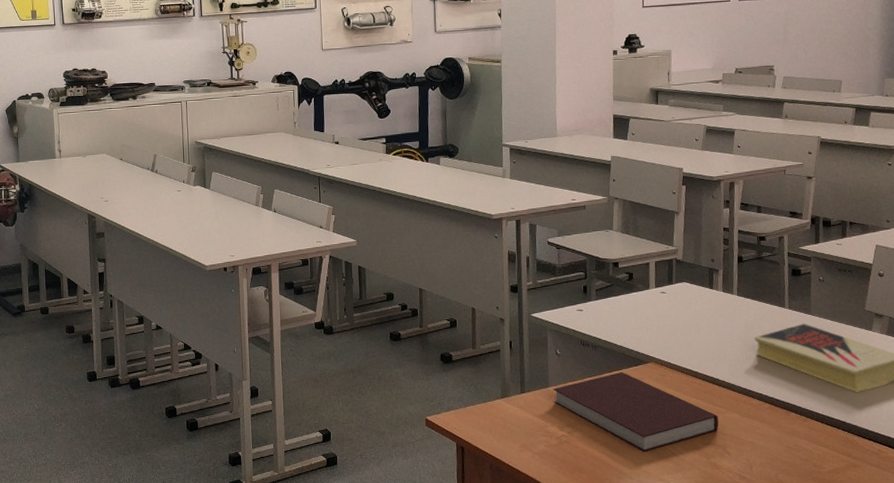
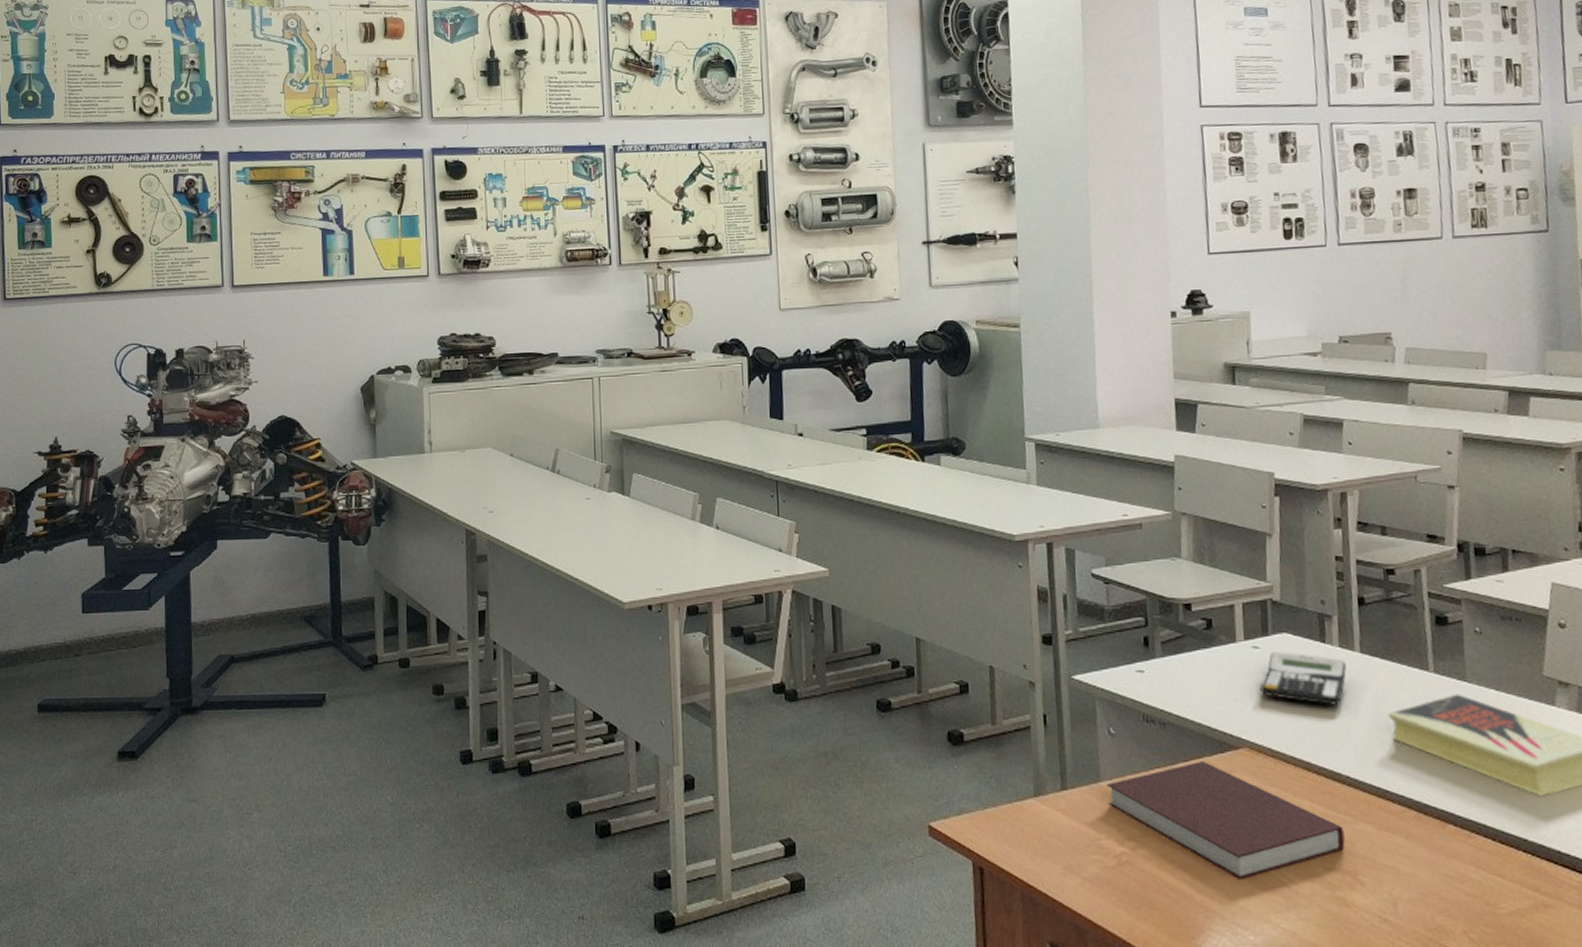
calculator: none [665,295,727,332] -> present [1260,652,1347,705]

